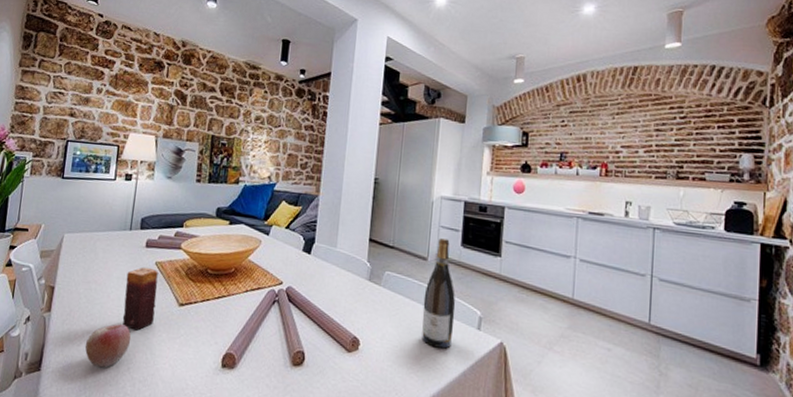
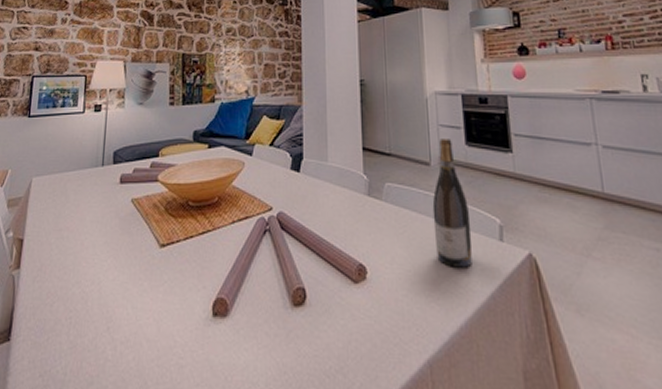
apple: present [85,324,132,368] -> none [59,276,110,330]
candle: present [122,267,158,331] -> none [98,206,135,281]

